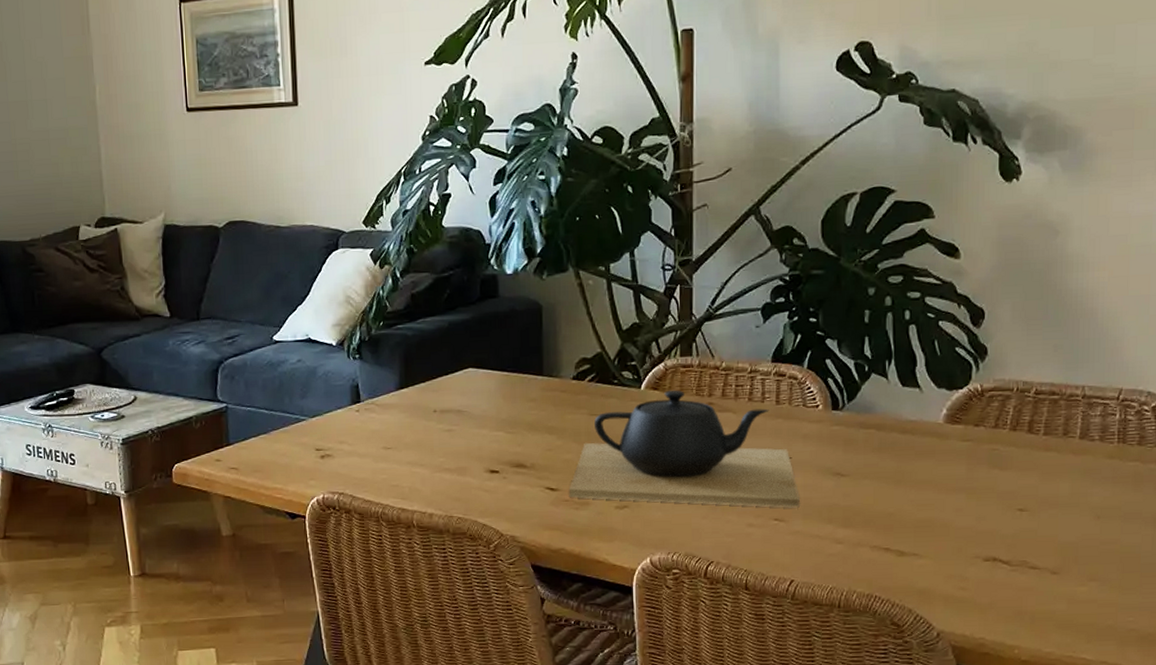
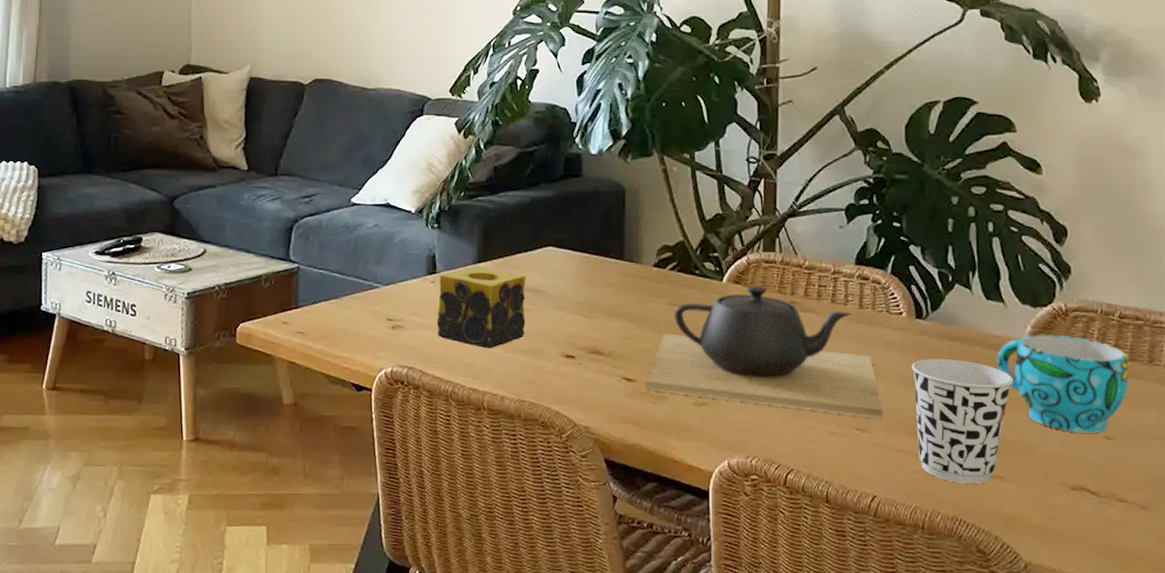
candle: none [363,391,450,470] -> present [436,265,526,349]
cup: none [828,446,929,562] -> present [911,359,1014,484]
cup: none [912,415,1044,507] -> present [997,334,1129,433]

